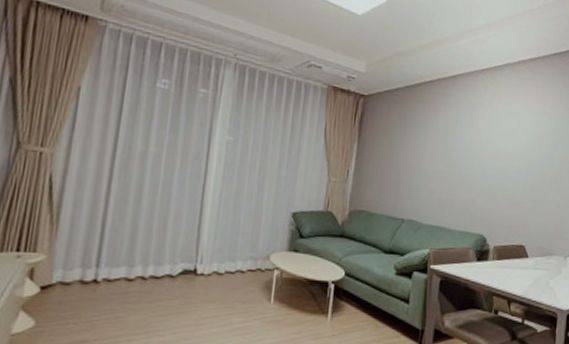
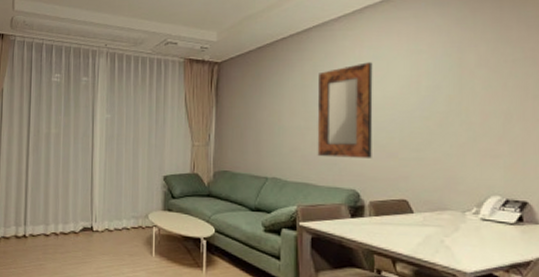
home mirror: none [452,116,507,206] -> present [317,62,373,158]

